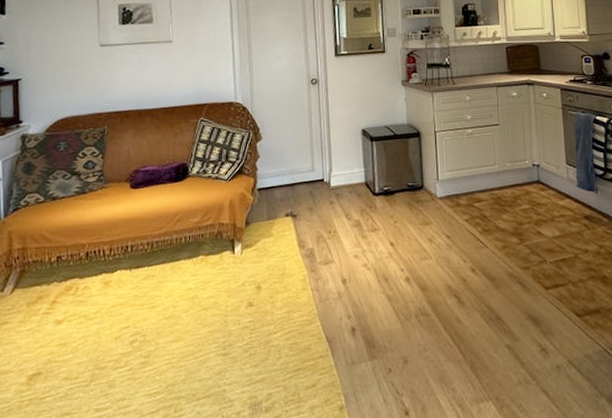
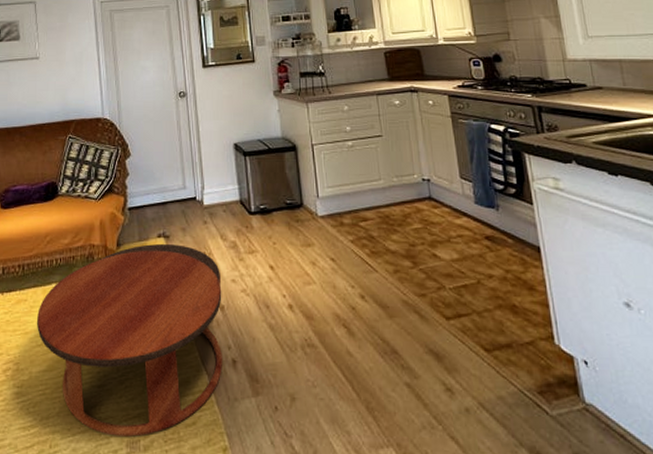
coffee table: none [164,223,345,399] -> present [36,244,223,437]

